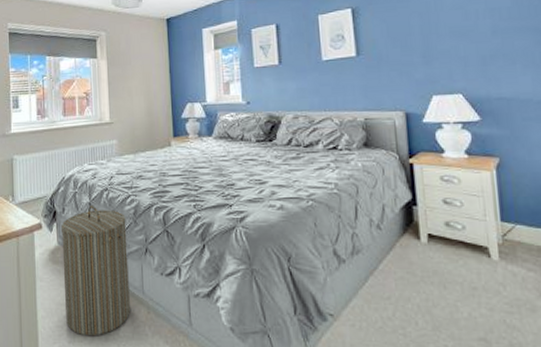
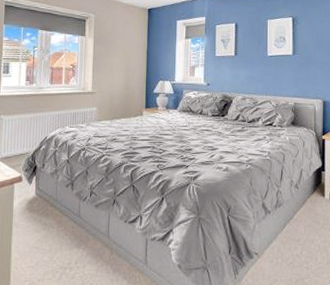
laundry hamper: present [61,206,130,336] -> none [38,163,99,275]

